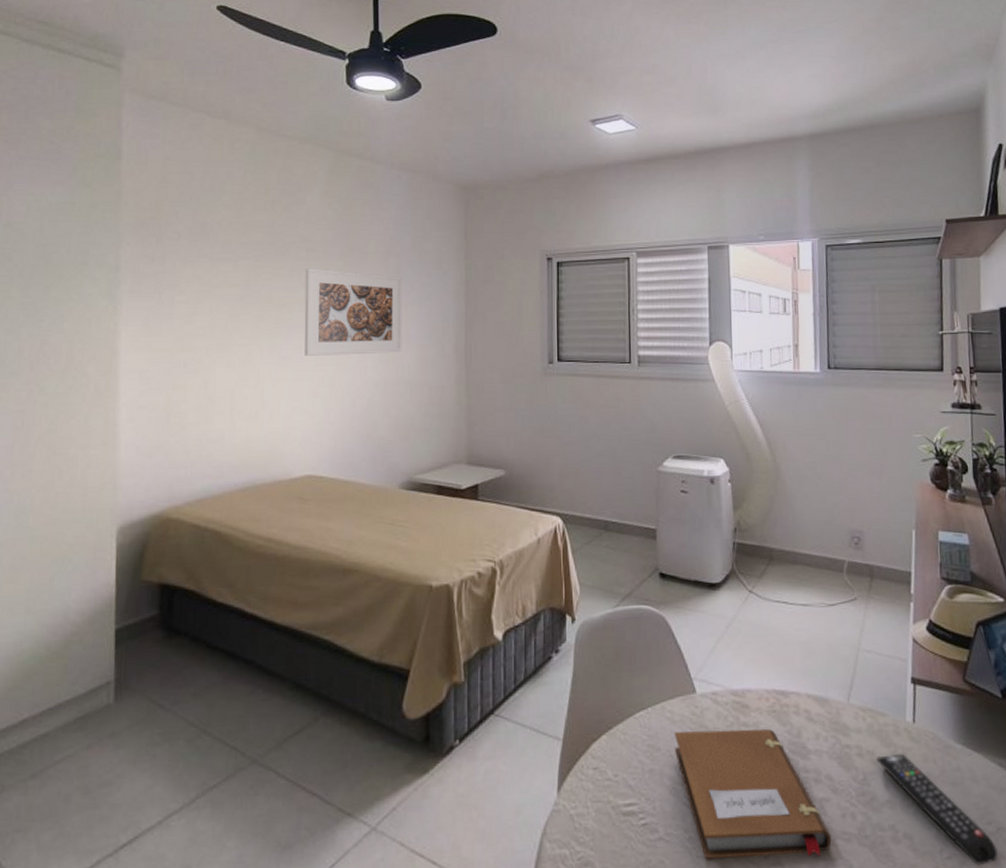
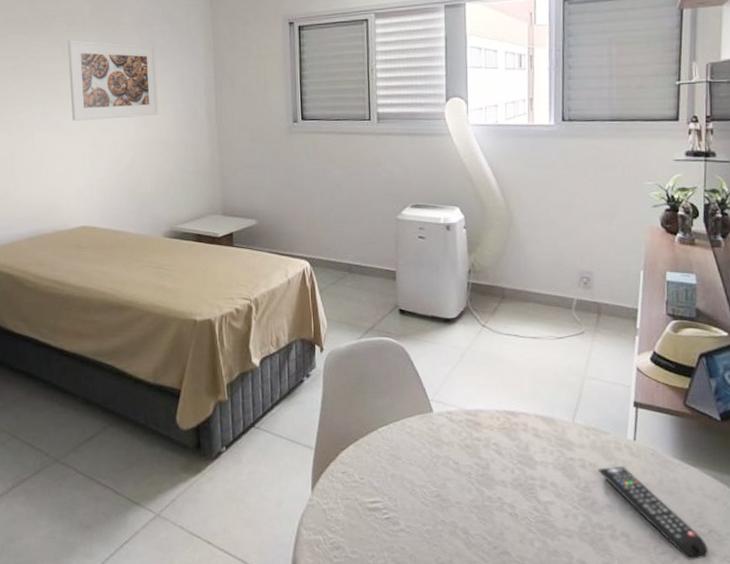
notebook: present [674,729,832,859] -> none [413,443,555,549]

